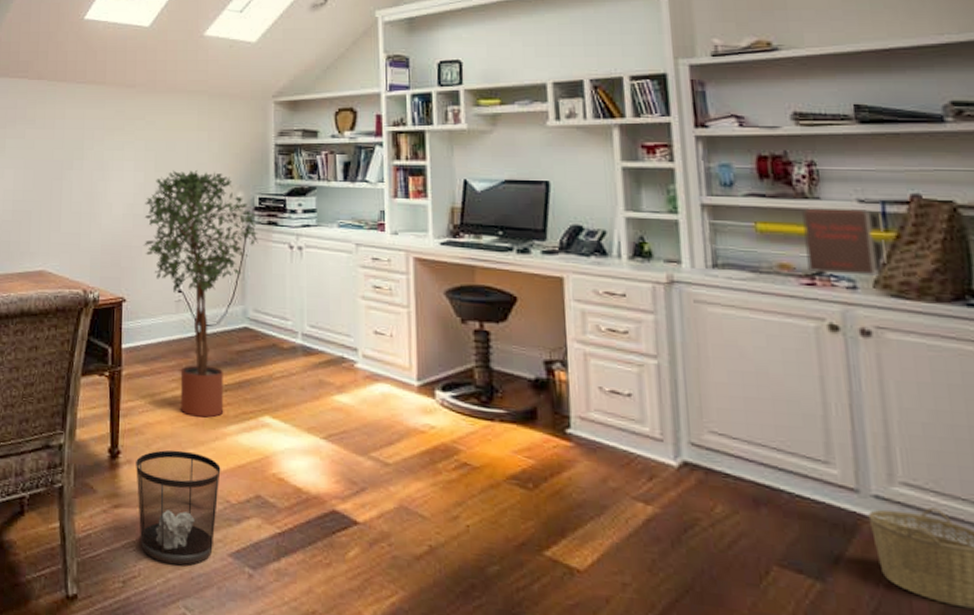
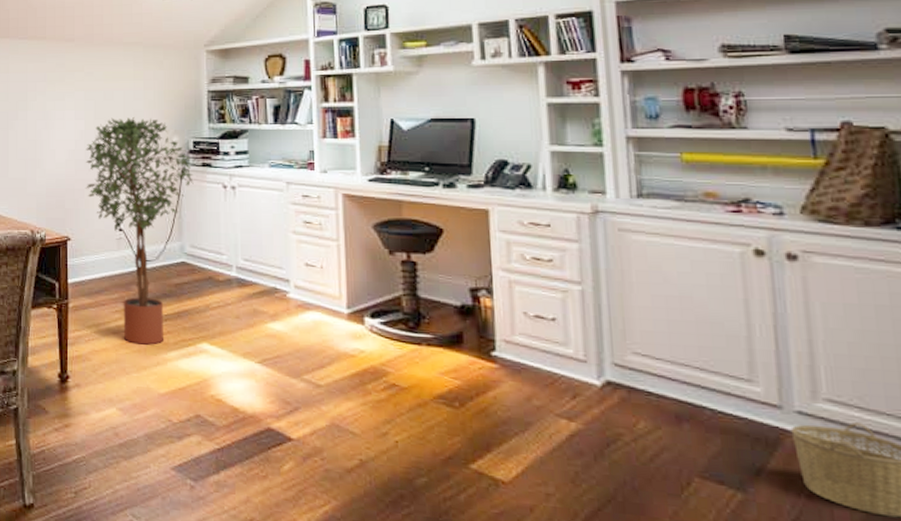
waste bin: present [136,450,221,565] -> none [84,374,163,478]
books: present [802,208,887,276] -> none [729,138,815,202]

